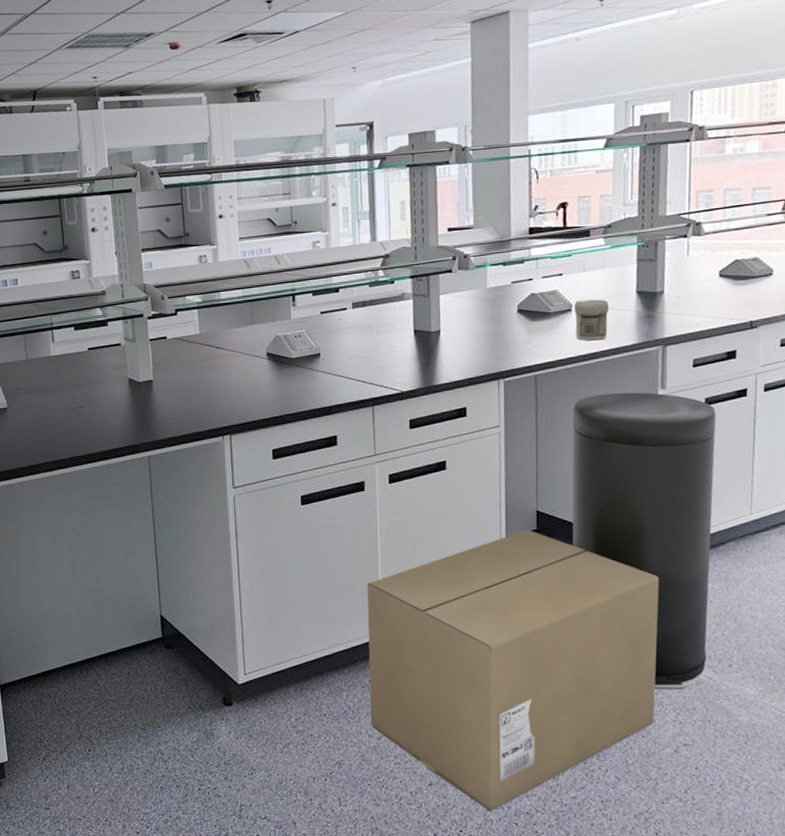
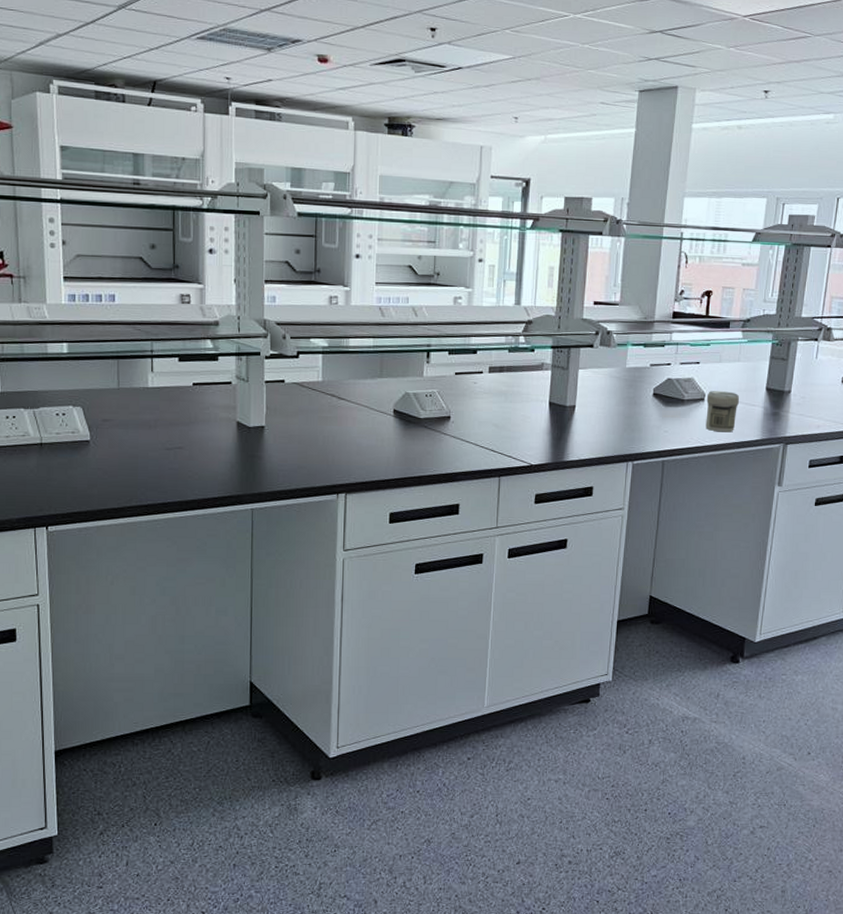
box: present [367,530,660,812] -> none [465,614,756,890]
pedal bin: present [572,392,716,690] -> none [680,485,824,775]

